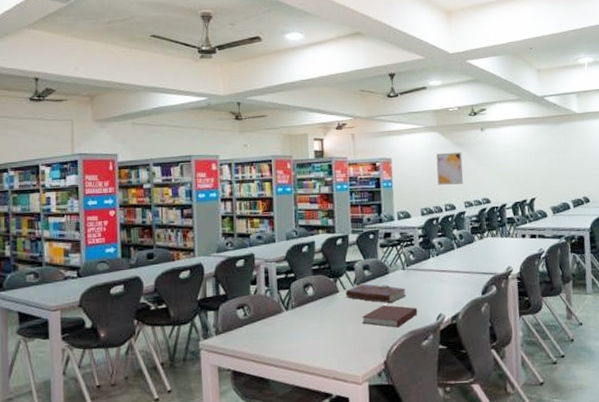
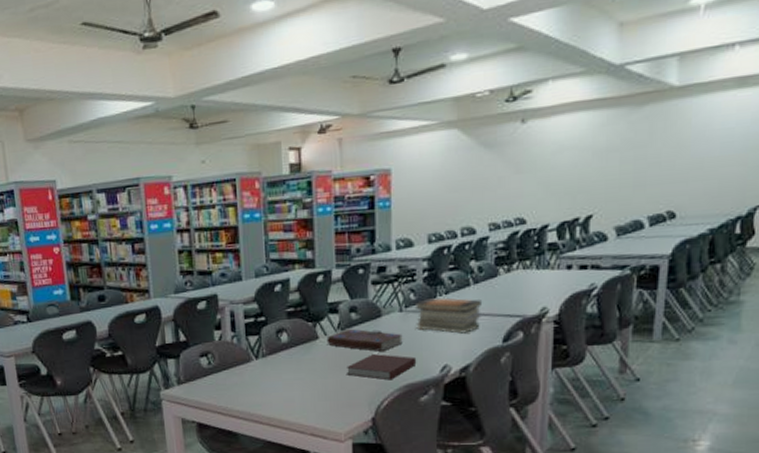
book stack: none [413,258,465,288] -> present [414,297,483,334]
wall art: present [436,152,464,185] -> none [453,155,491,202]

